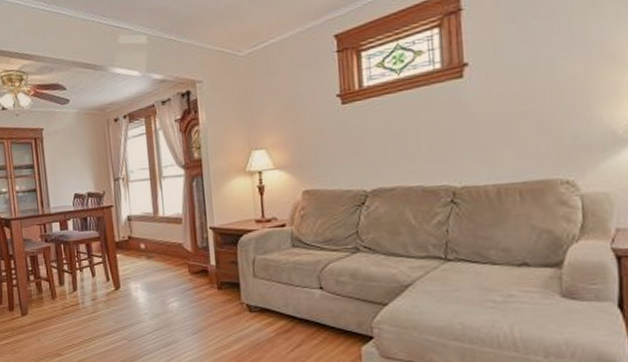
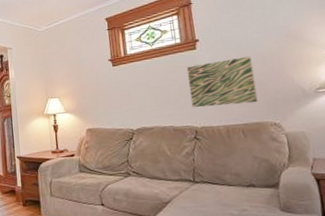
wall art: none [446,86,546,161] -> present [186,56,258,108]

